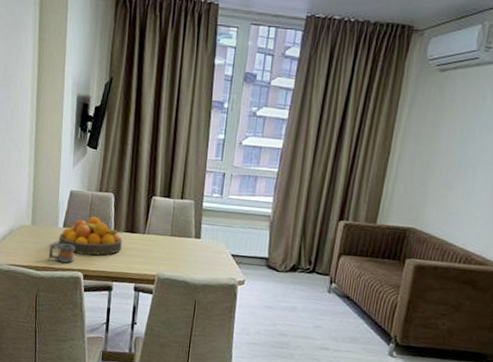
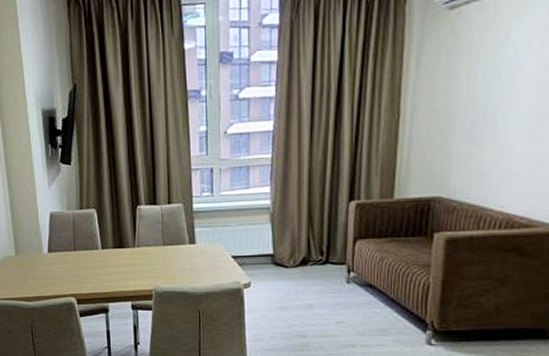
mug: present [49,242,75,263] -> none [37,270,65,289]
fruit bowl: present [59,216,123,255] -> none [45,236,112,278]

